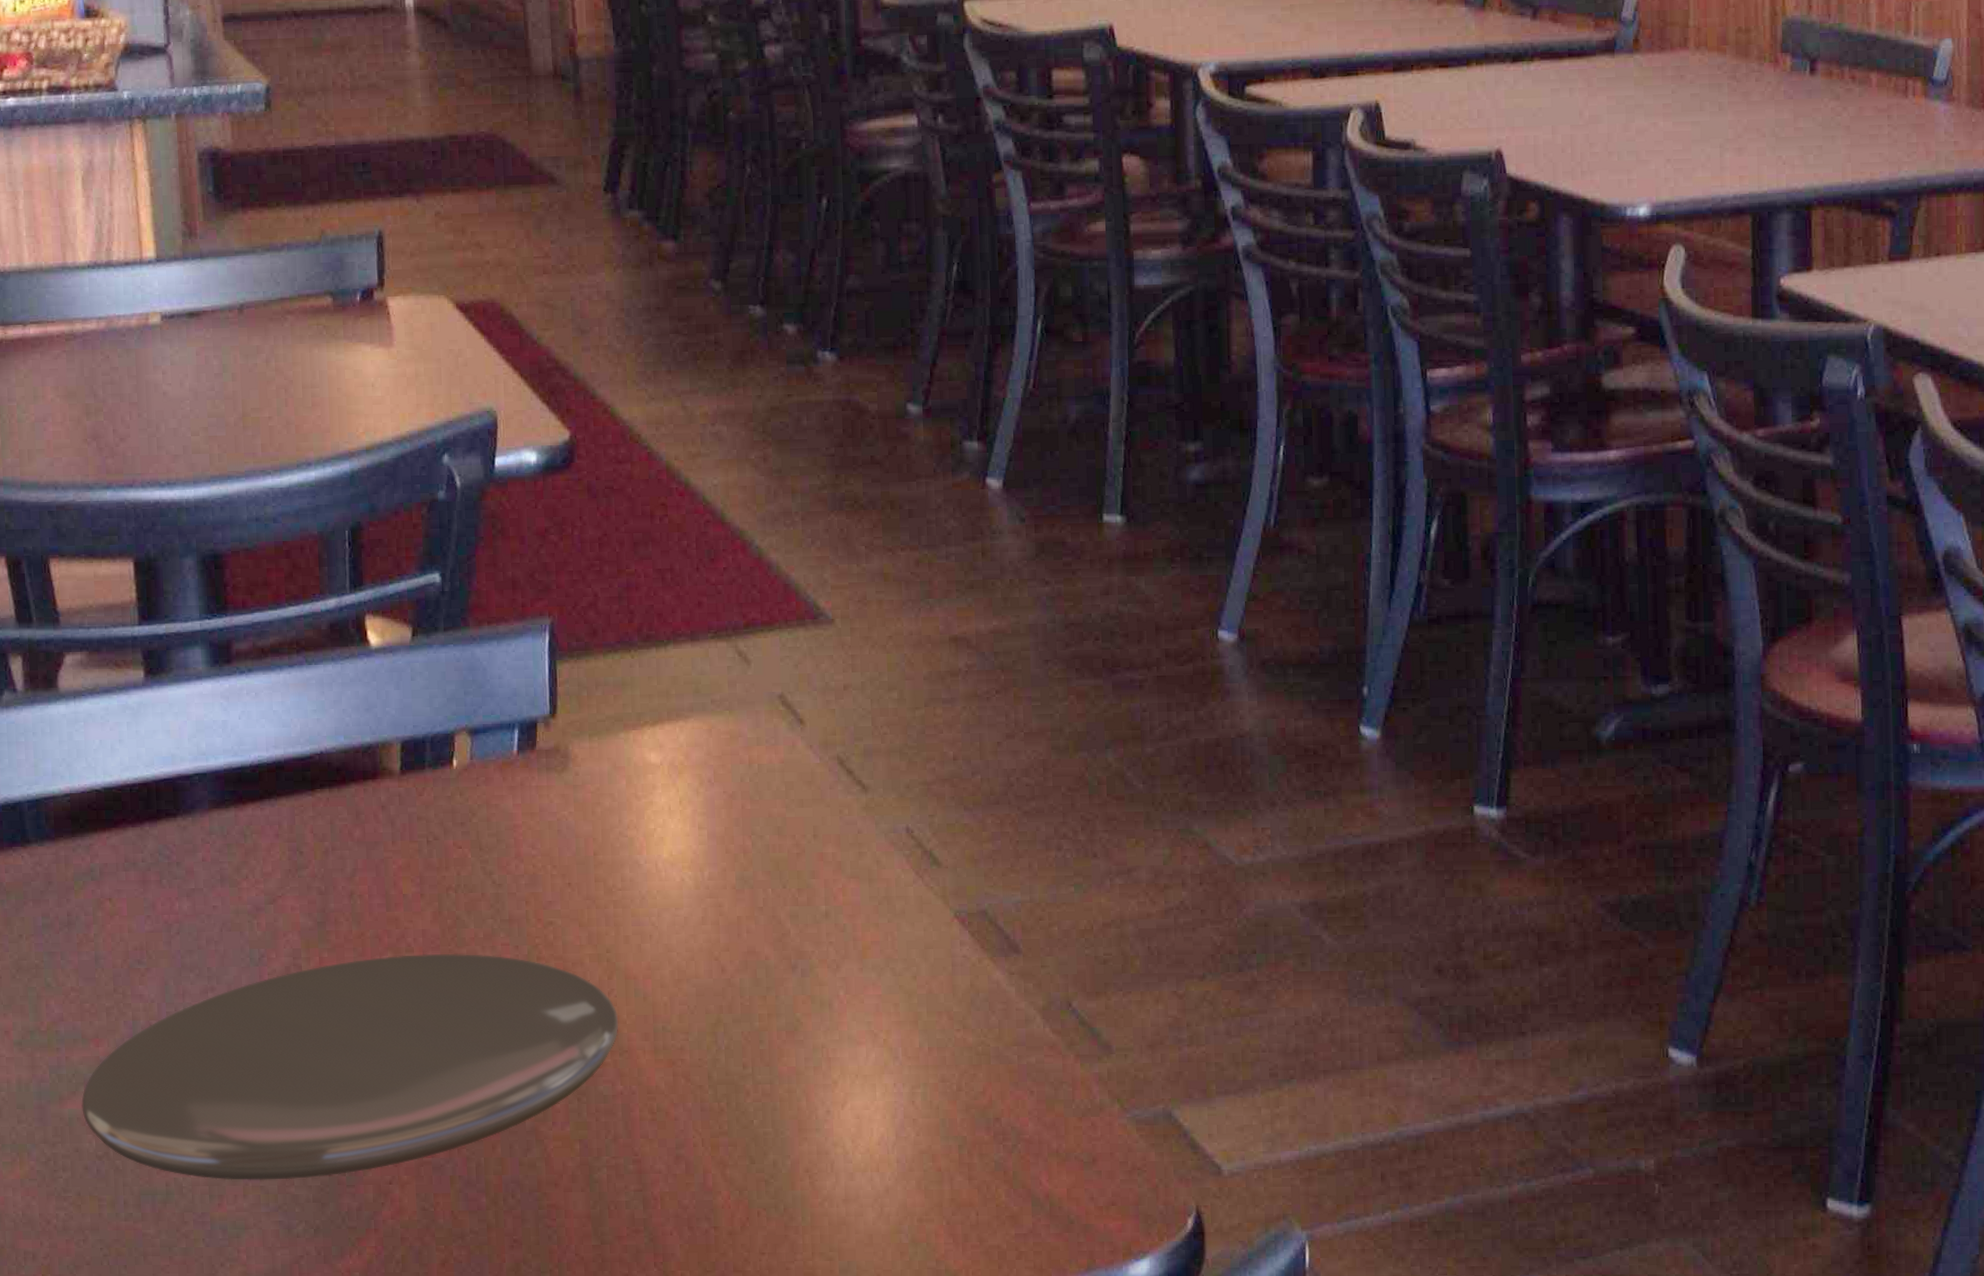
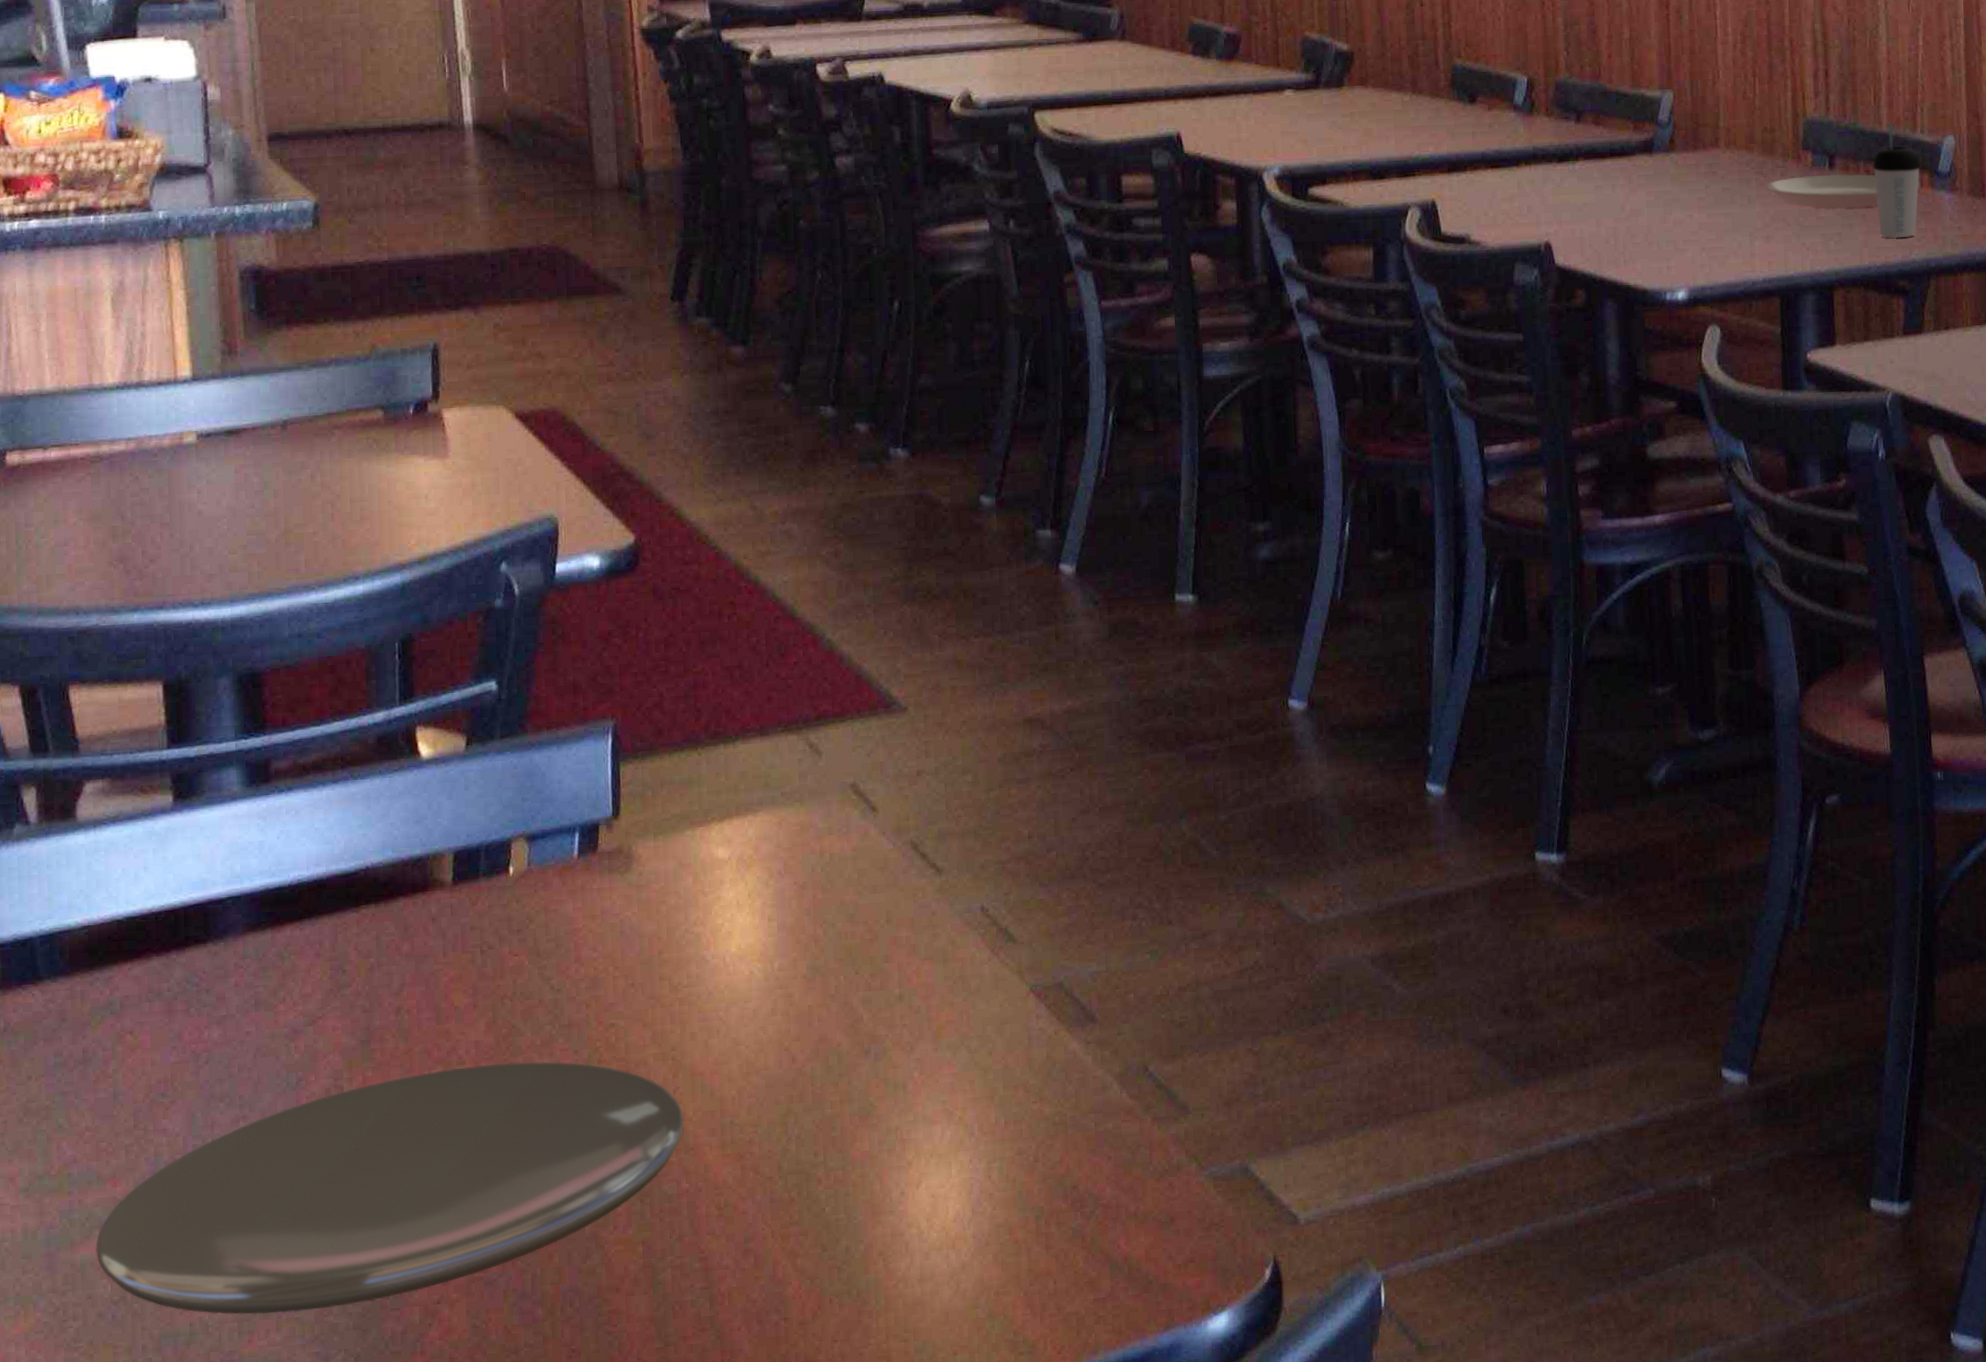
plate: none [1740,80,1914,119] -> present [1767,174,1922,209]
beverage cup: none [1859,25,1913,154] -> present [1873,124,1921,239]

